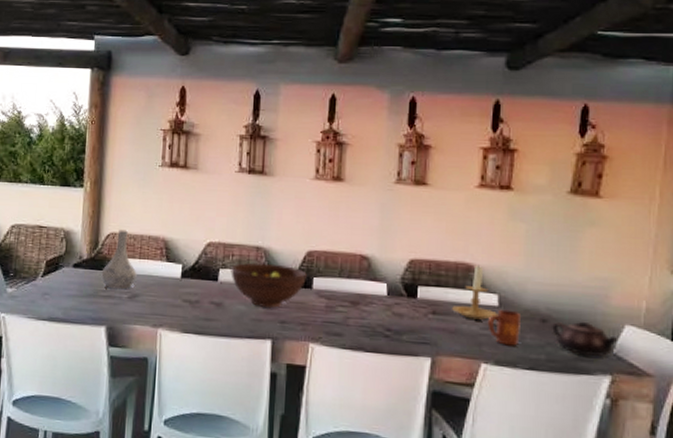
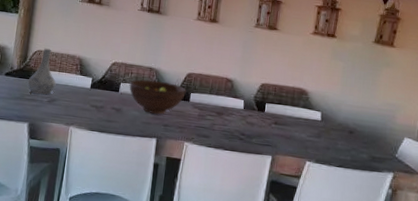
candle holder: present [452,264,499,320] -> none [289,90,321,130]
mug: present [487,309,521,346] -> none [312,123,336,150]
teapot: present [552,321,617,356] -> none [356,133,399,159]

